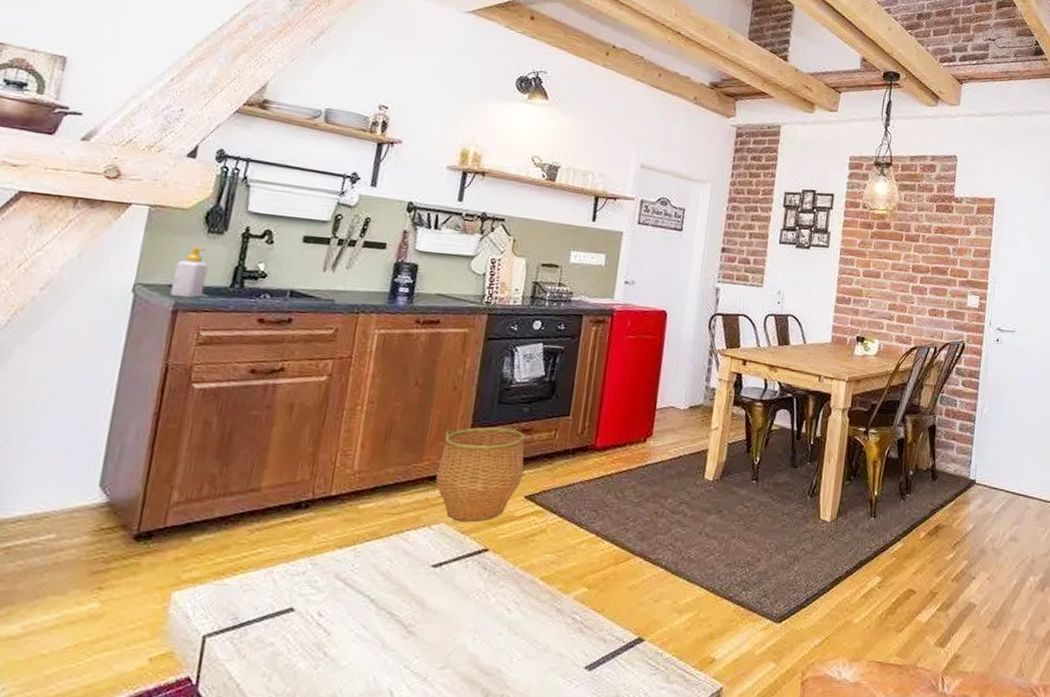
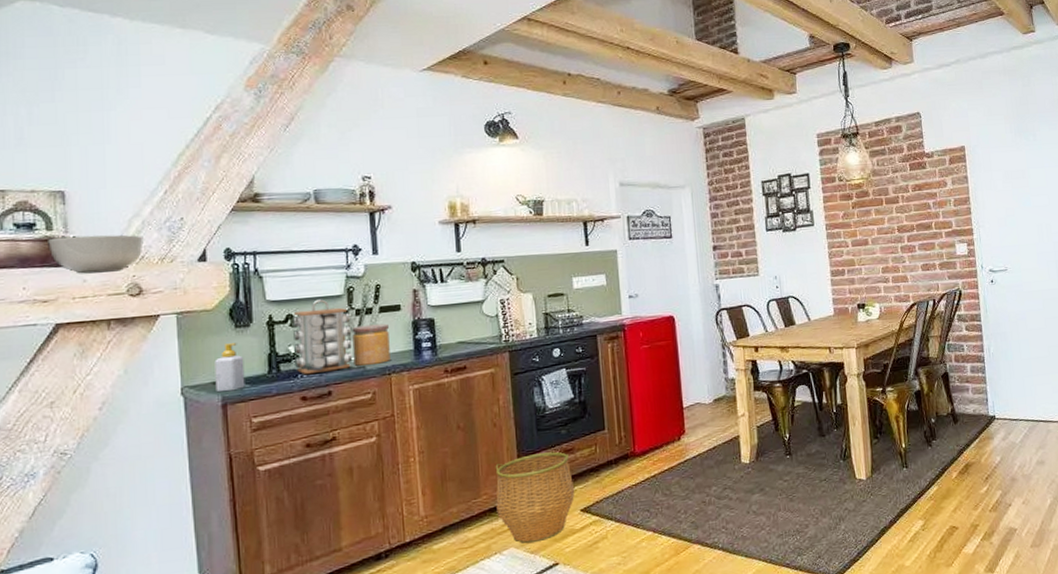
bowl: none [34,102,137,151] -> present [48,234,144,274]
spice rack: none [260,220,332,299] -> present [291,299,352,375]
jar: none [323,256,369,301] -> present [352,323,390,367]

